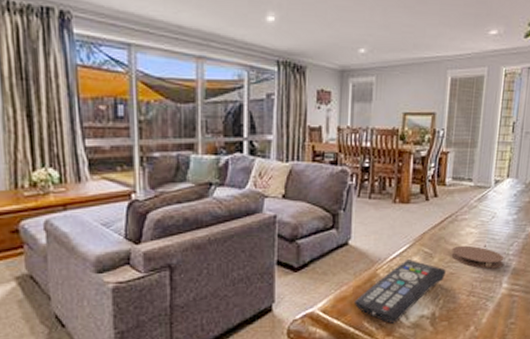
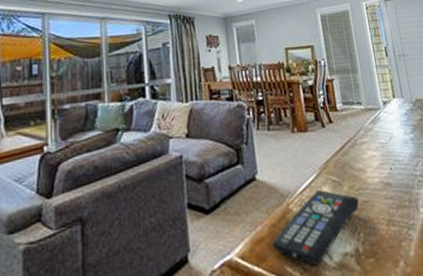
coaster: present [451,245,504,269] -> none [358,169,415,194]

